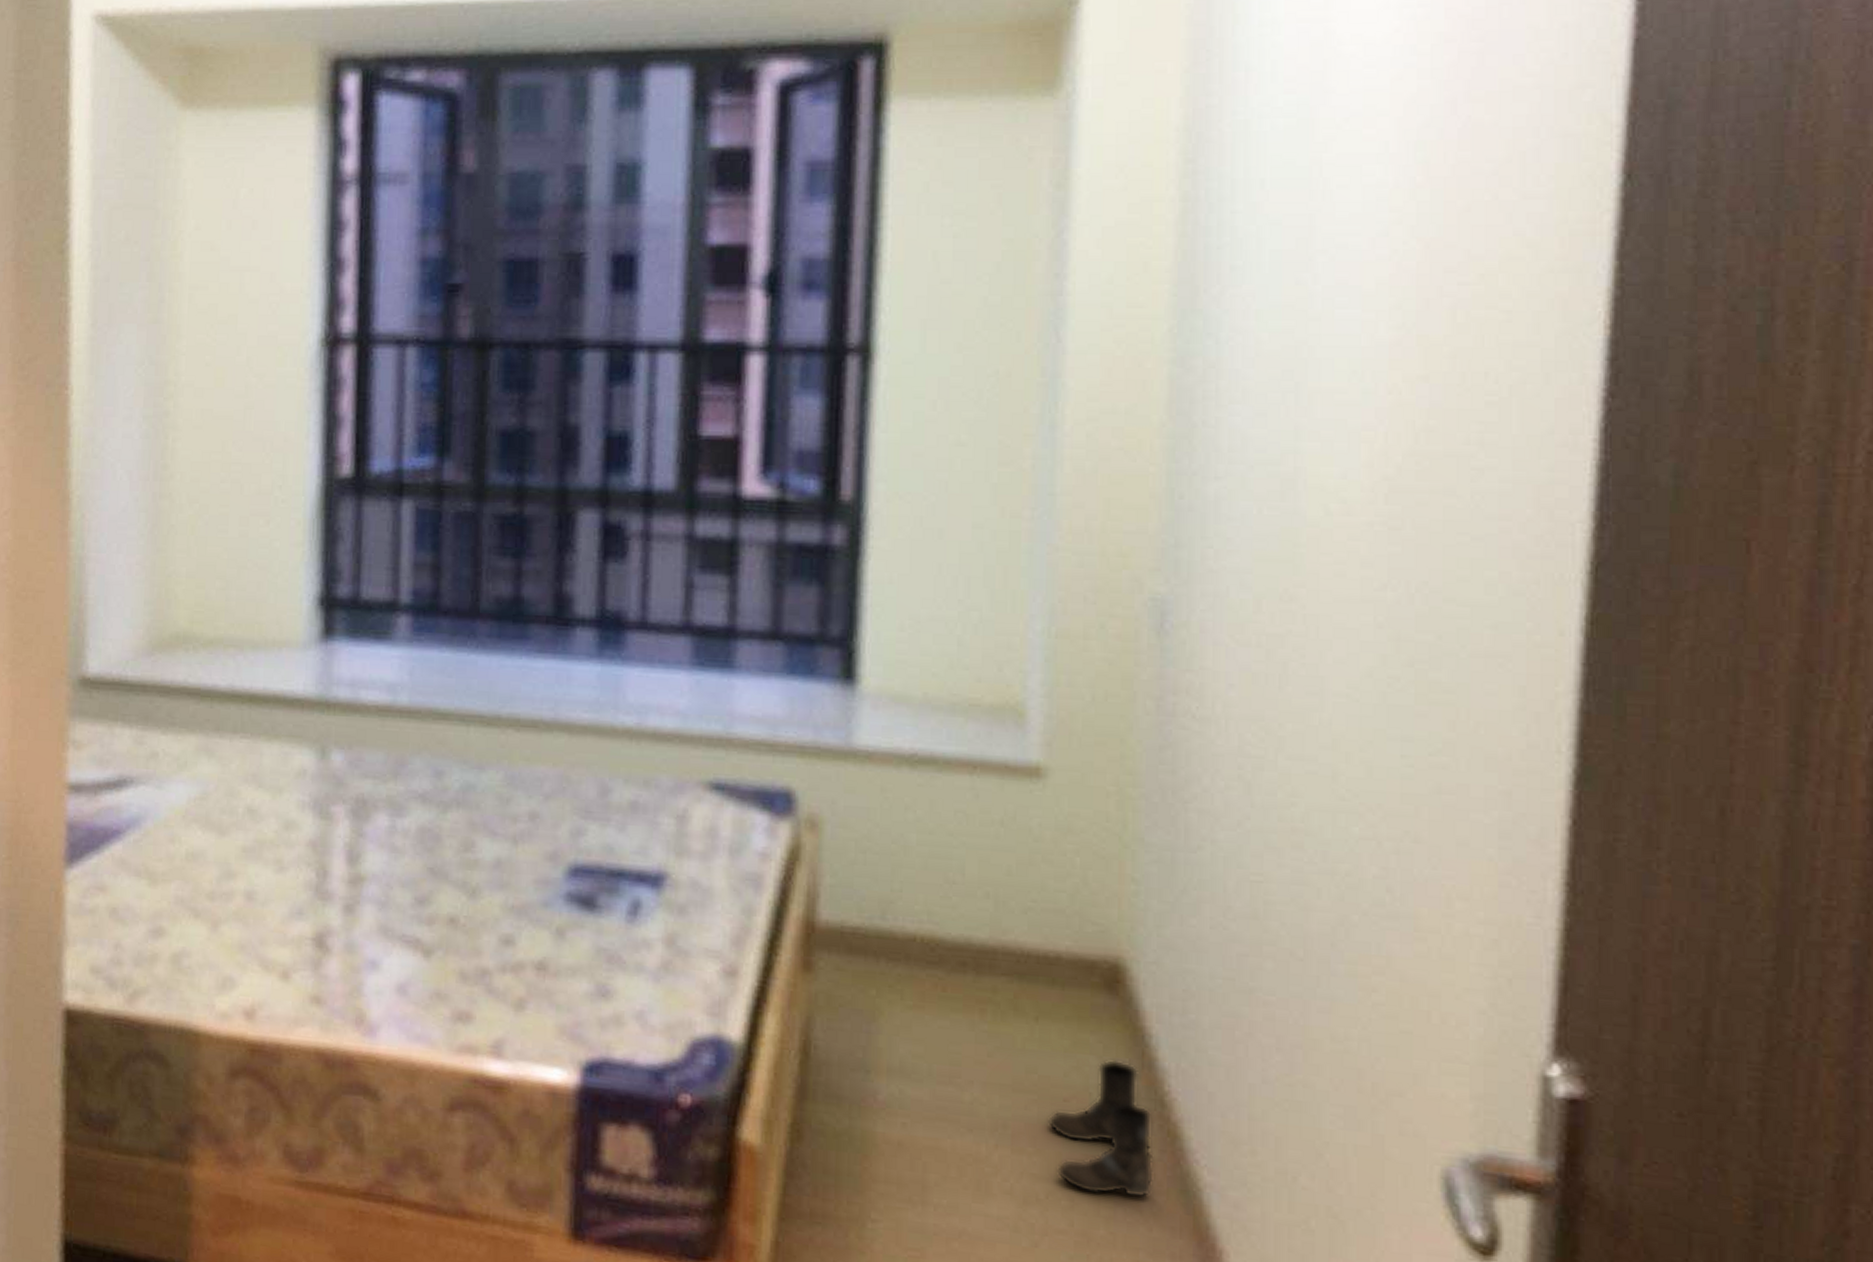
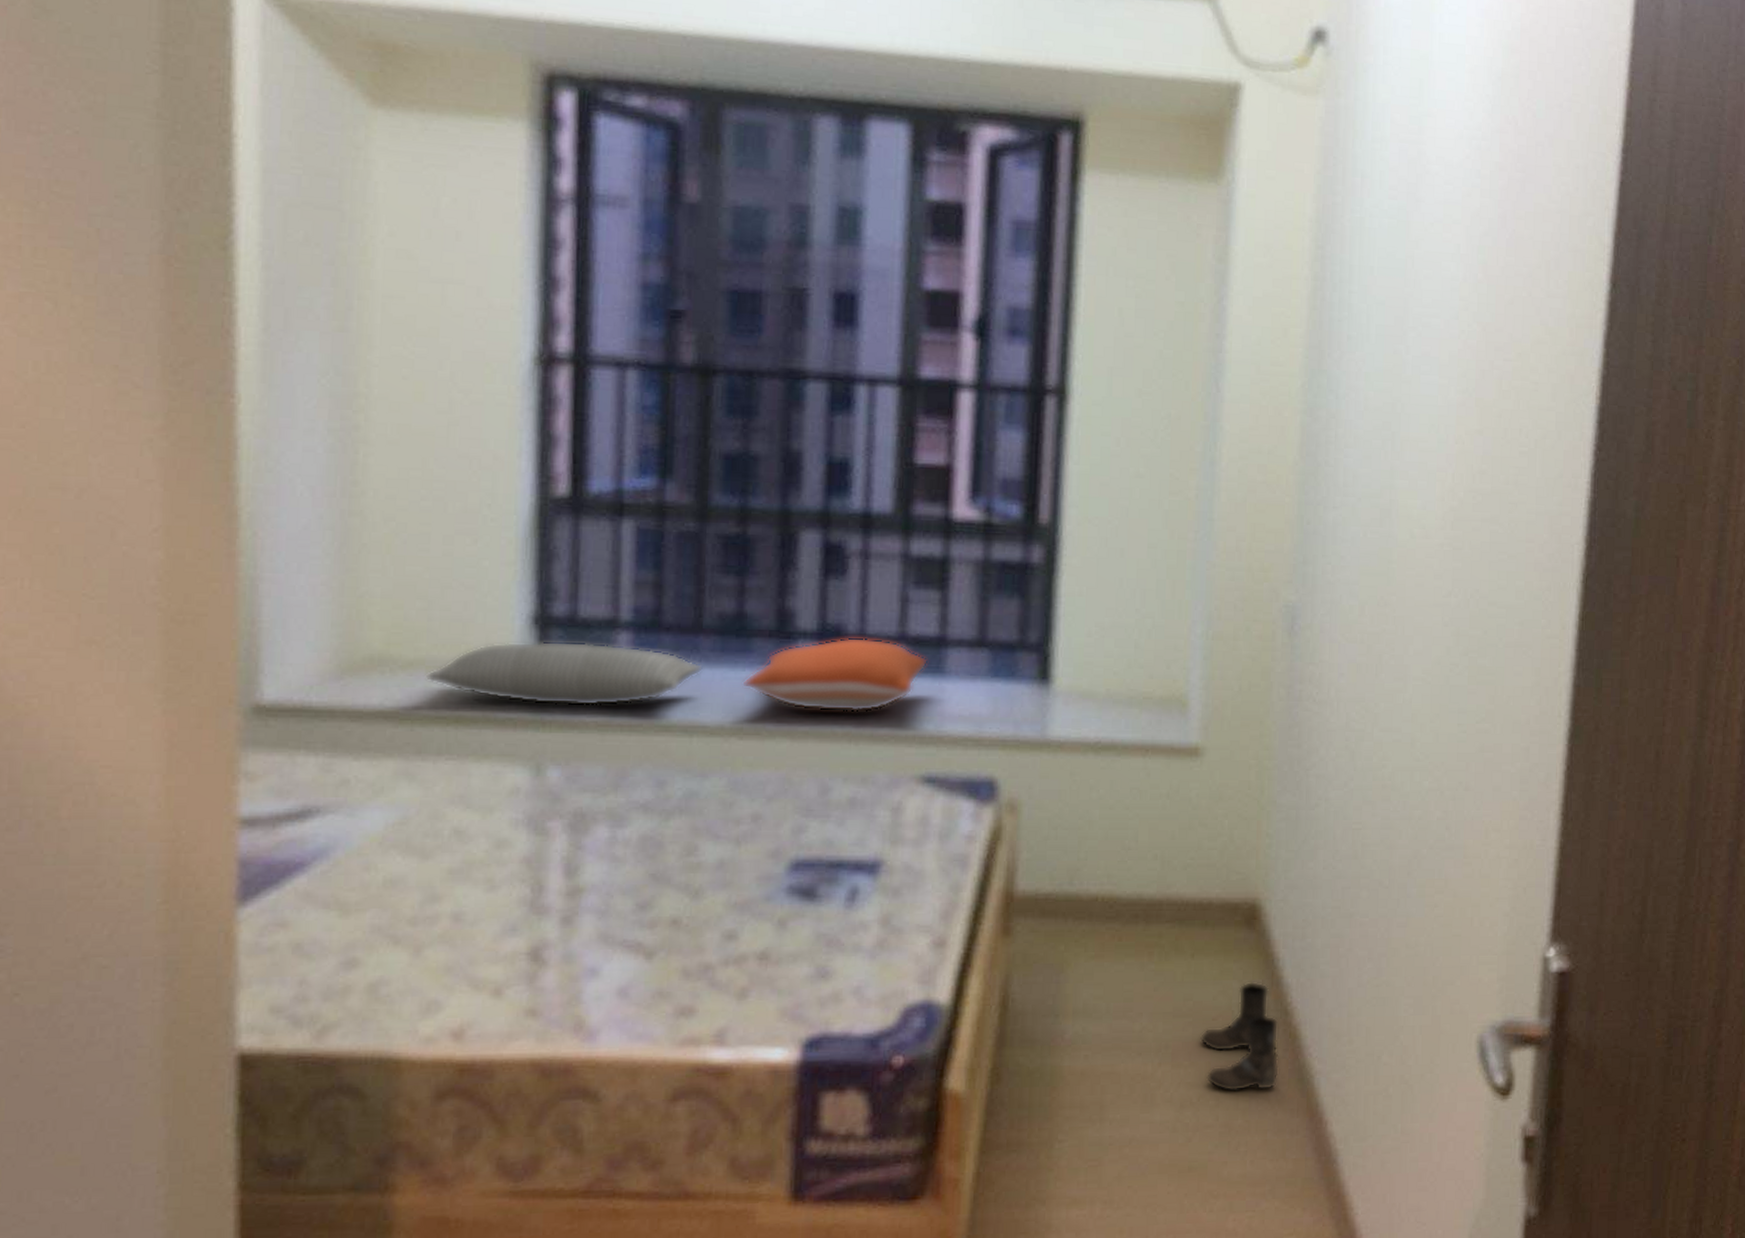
pillow: none [224,622,480,691] -> present [426,641,703,706]
pillow: none [520,625,715,708] -> present [743,637,927,713]

